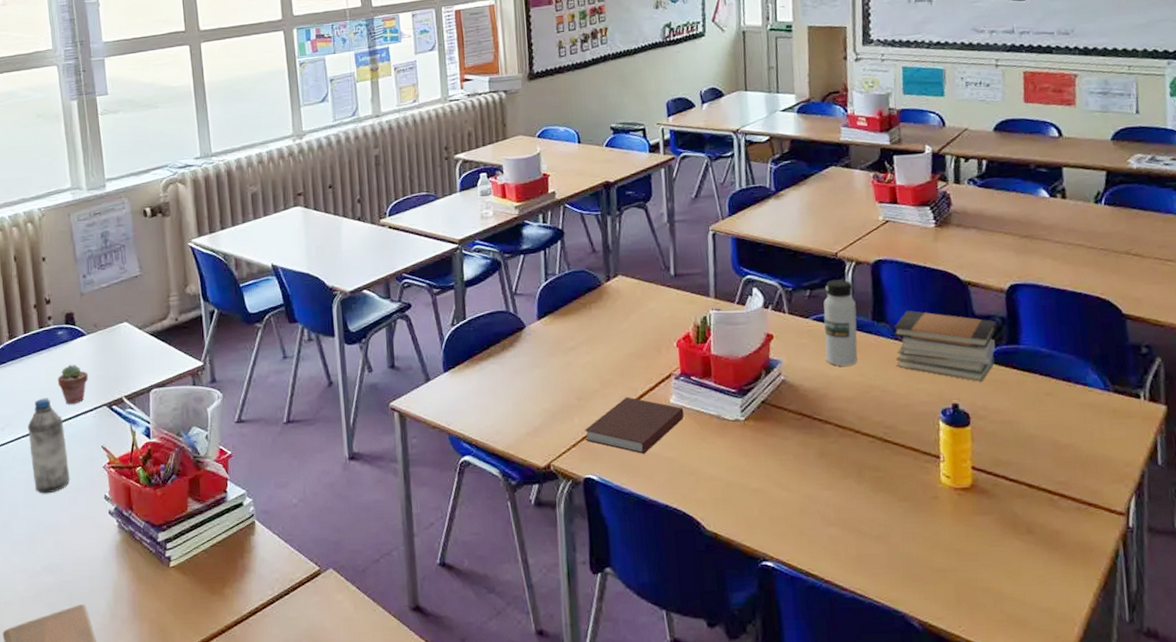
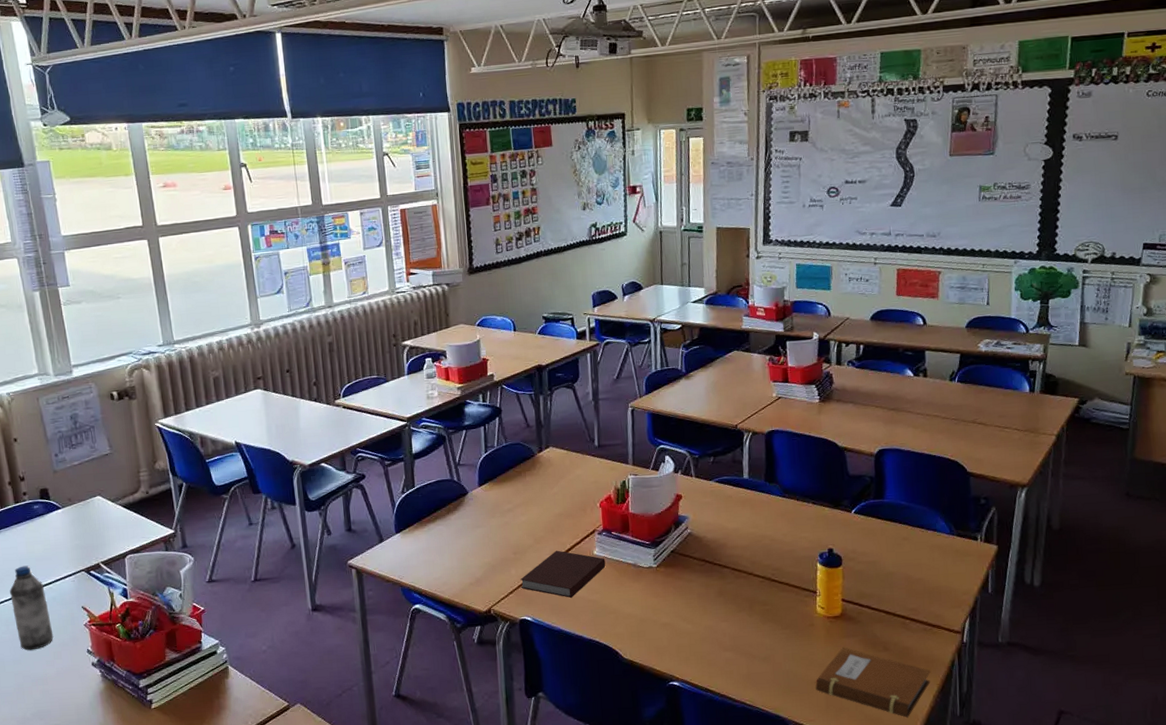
potted succulent: present [57,365,89,405] -> none [35,535,66,571]
water bottle: present [823,279,858,366] -> none [724,447,752,520]
book stack: present [893,310,997,382] -> none [782,472,867,530]
notebook: none [942,527,1089,621] -> present [815,647,931,718]

